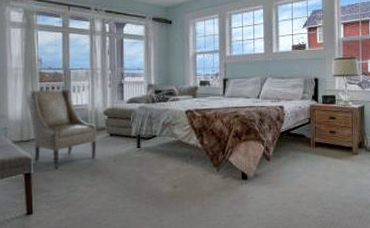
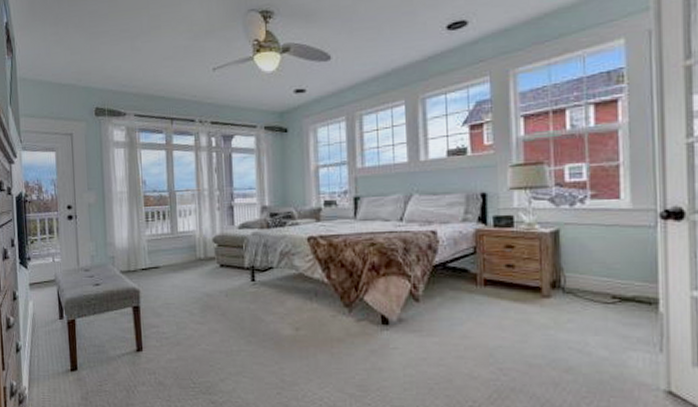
armchair: present [25,89,97,170] -> none [131,214,207,303]

